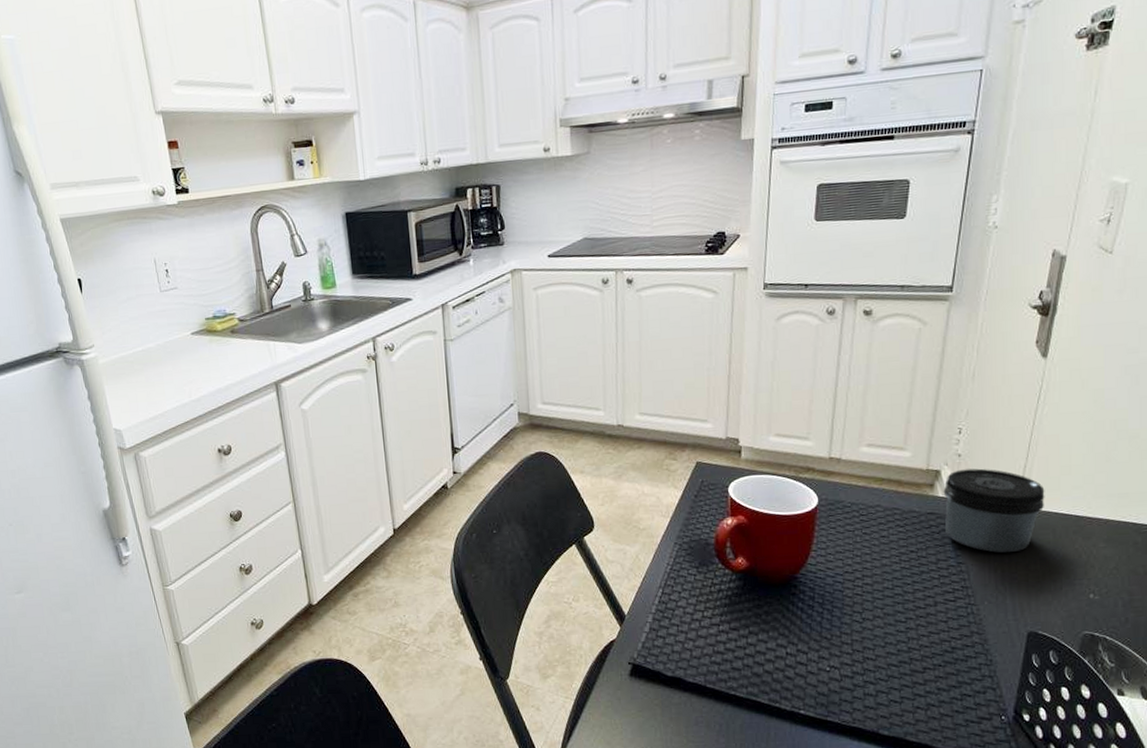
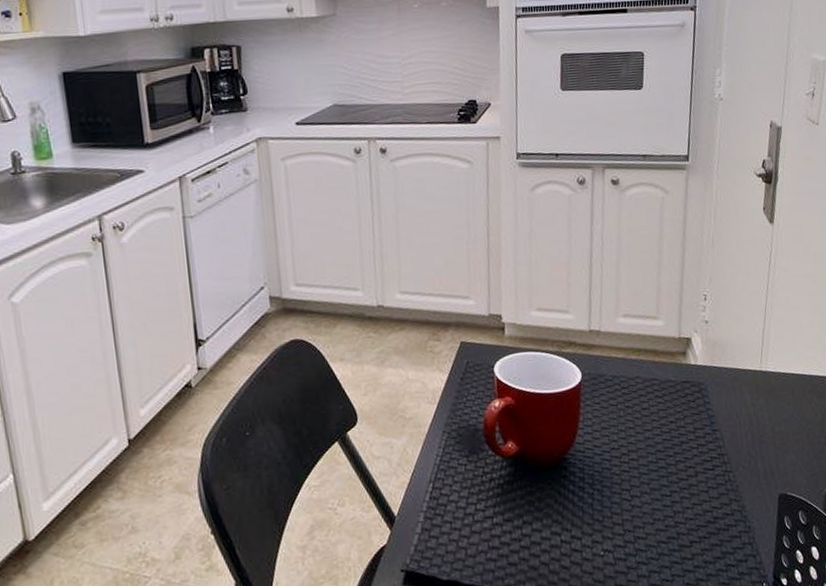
jar: present [943,468,1045,553] -> none [695,334,783,418]

